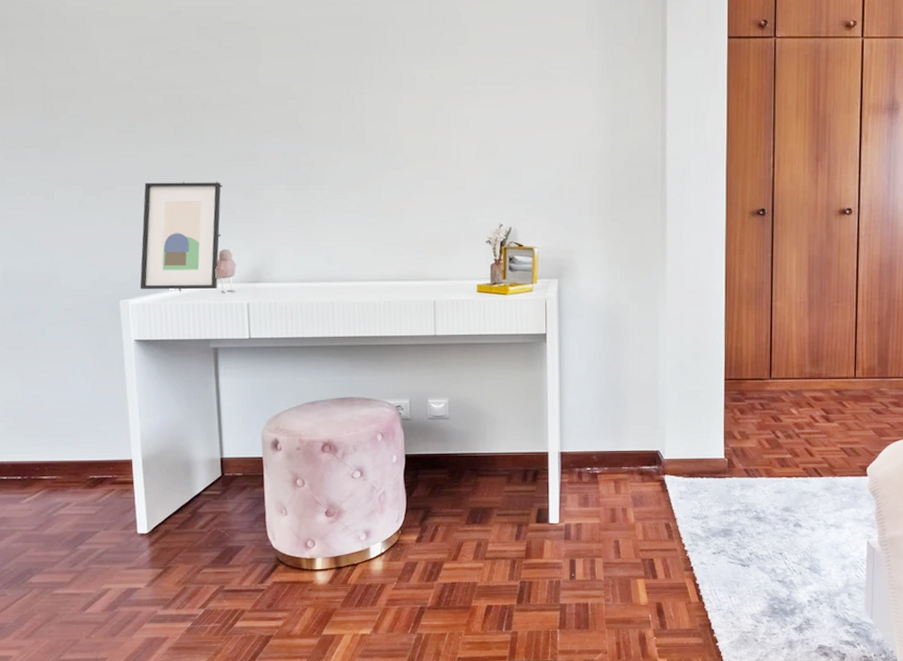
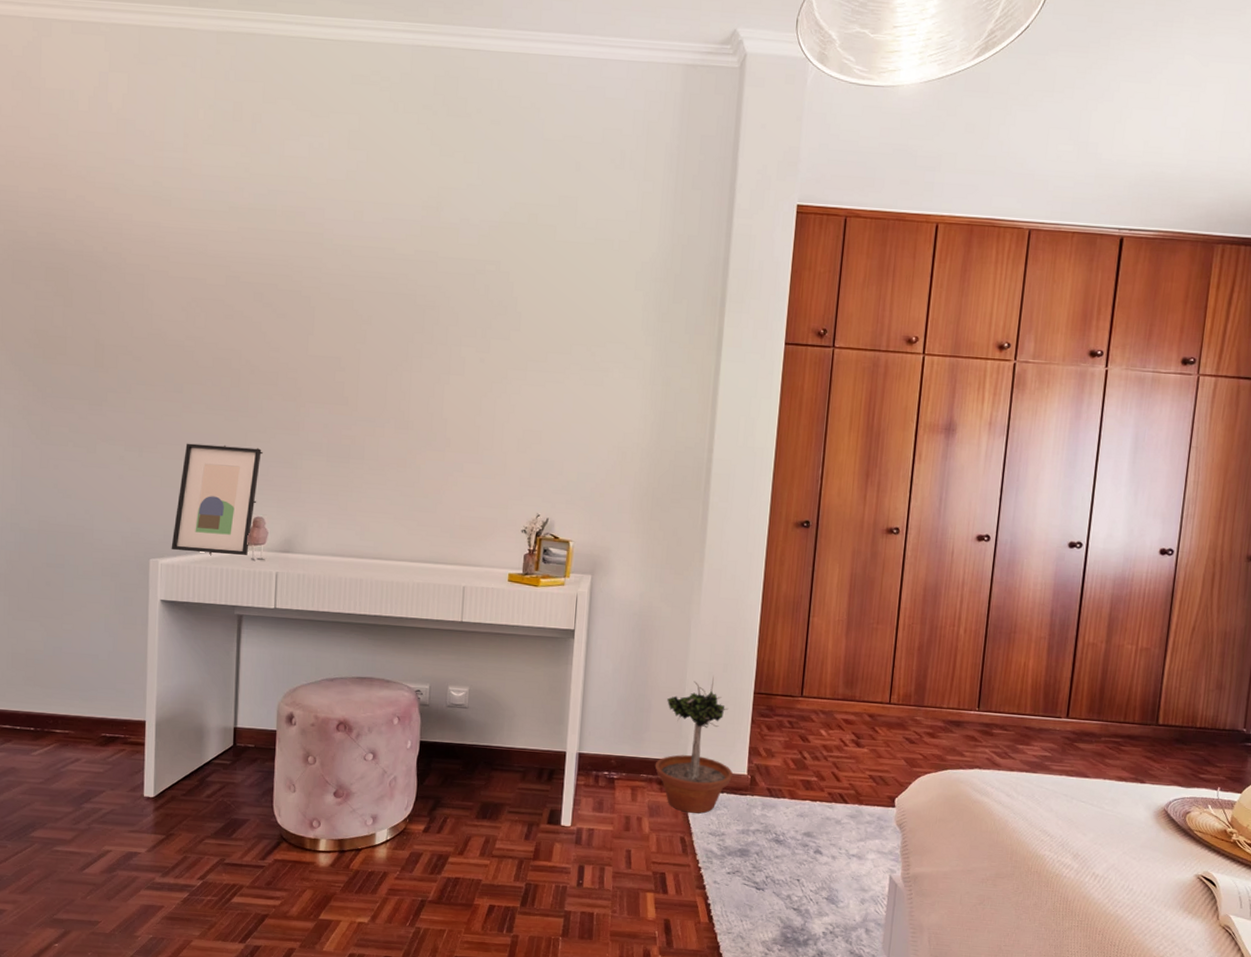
potted tree: none [635,366,710,499] -> present [655,675,733,814]

